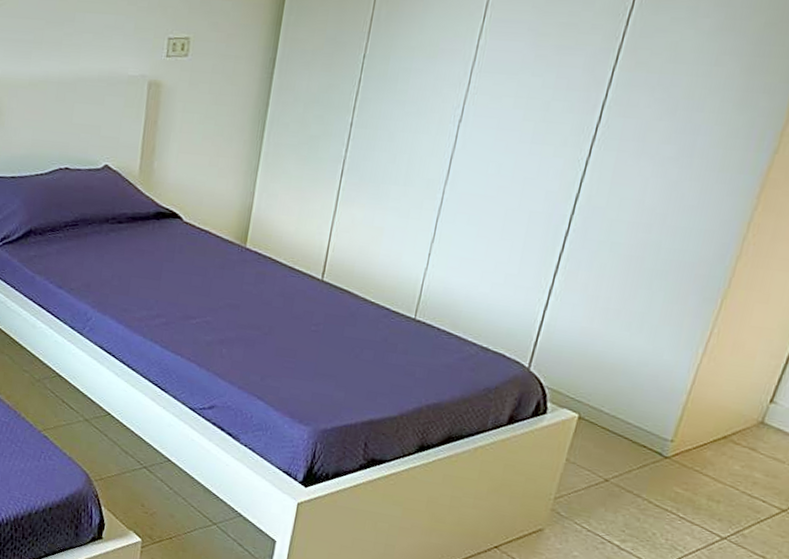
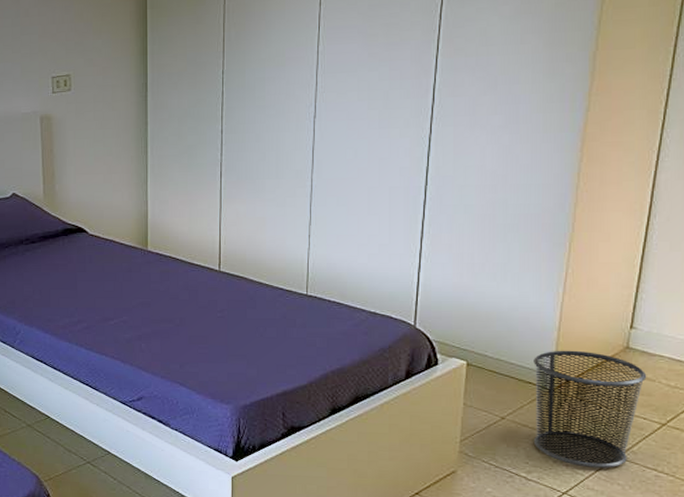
waste bin: none [634,415,777,549] -> present [533,350,647,468]

